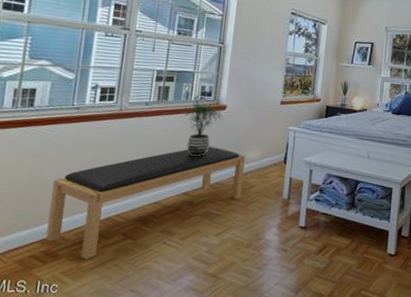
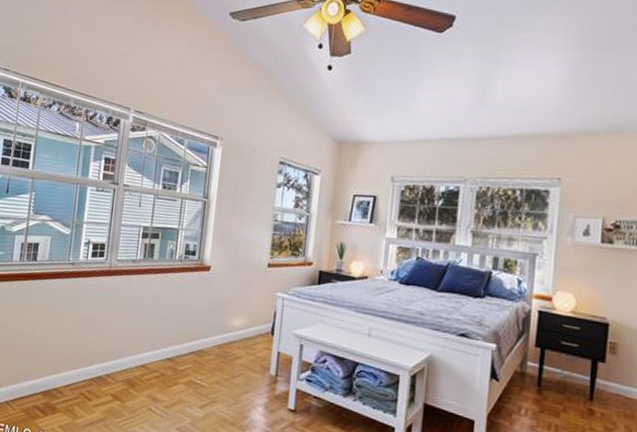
bench: present [46,146,245,259] -> none [46,309,230,417]
potted plant: present [183,101,223,157] -> none [167,261,207,321]

